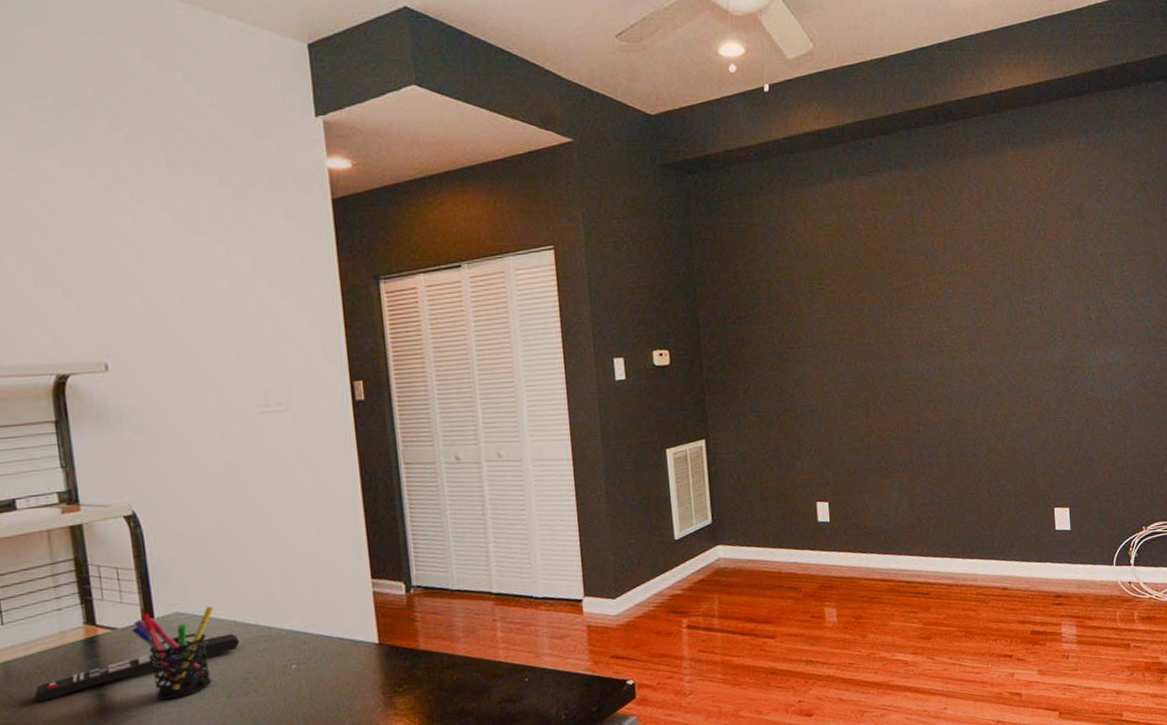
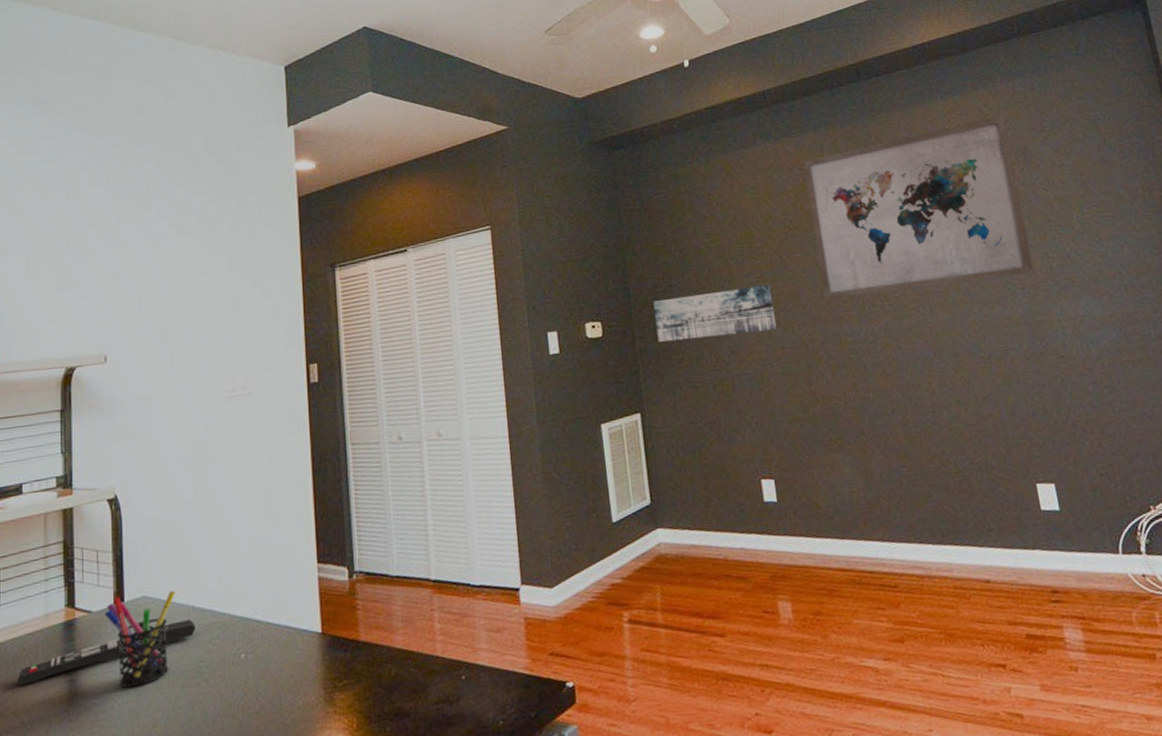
wall art: none [722,322,840,372] -> present [653,285,776,342]
wall art: none [877,171,1075,339] -> present [803,115,1035,300]

